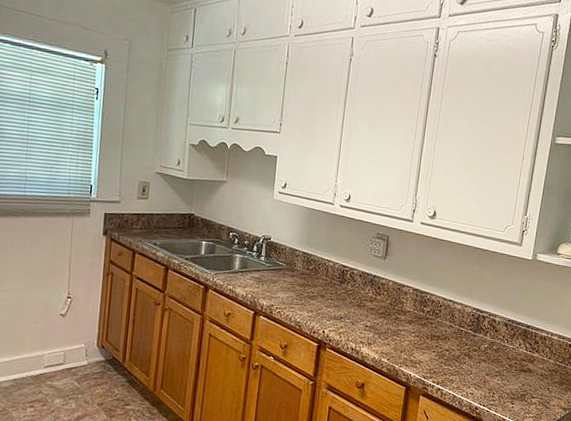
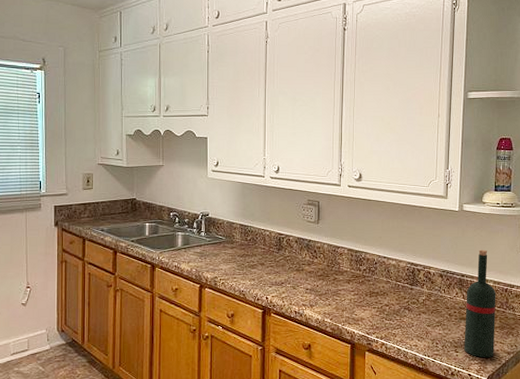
wine bottle: none [520,302,560,413] -> present [464,249,496,358]

